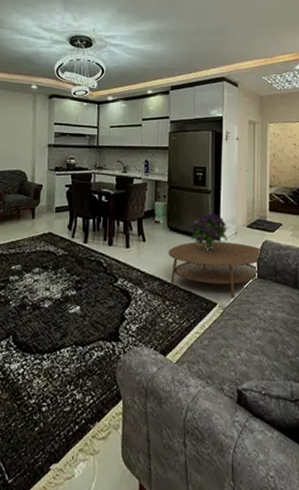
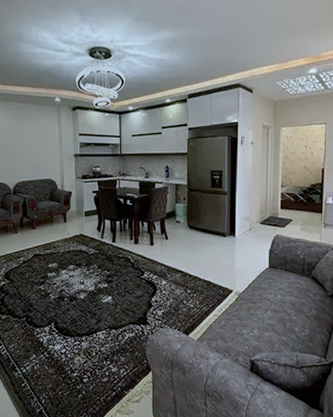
coffee table: present [168,241,261,299] -> none [188,237,273,286]
bouquet: present [189,213,229,250] -> none [207,212,244,245]

